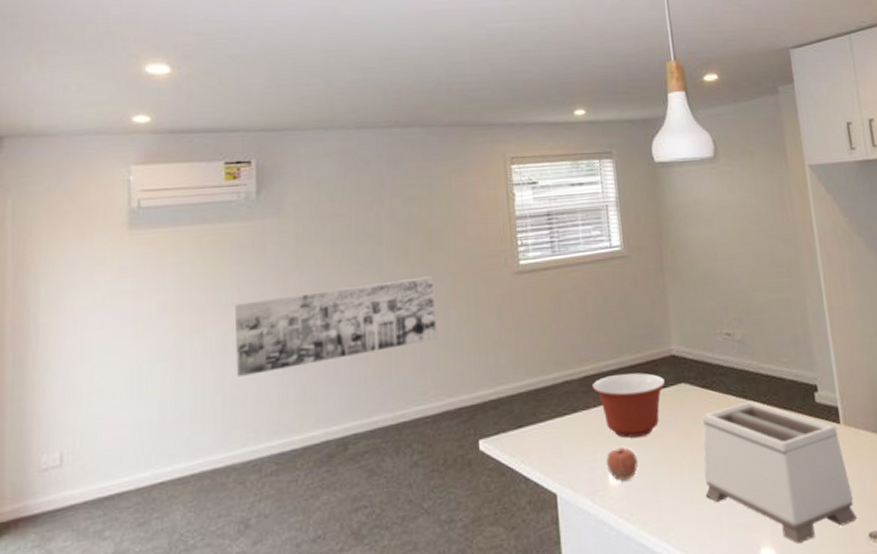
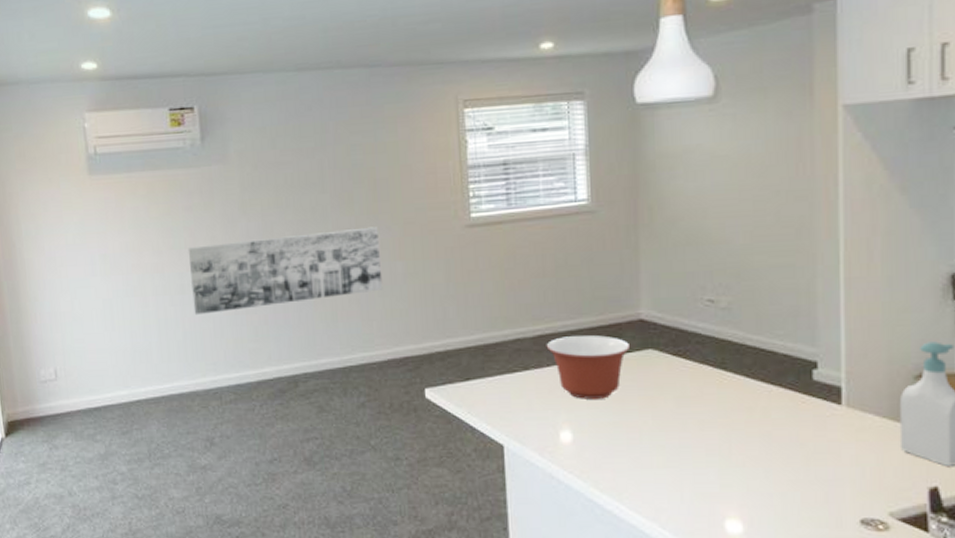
apple: present [606,447,638,481] -> none [558,408,592,440]
toaster: present [703,400,858,545] -> none [667,373,849,521]

